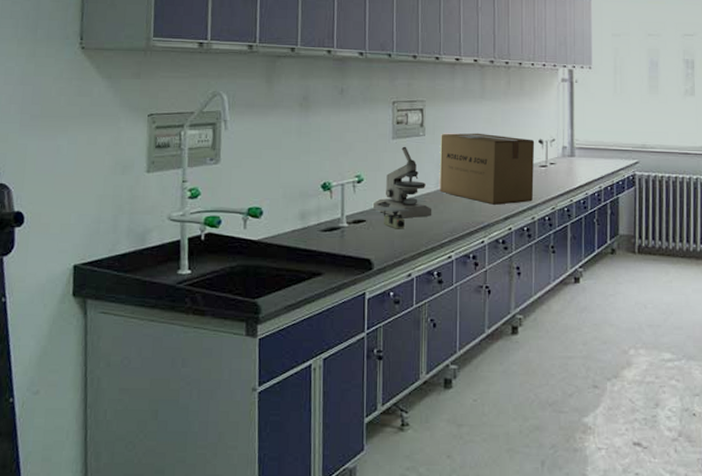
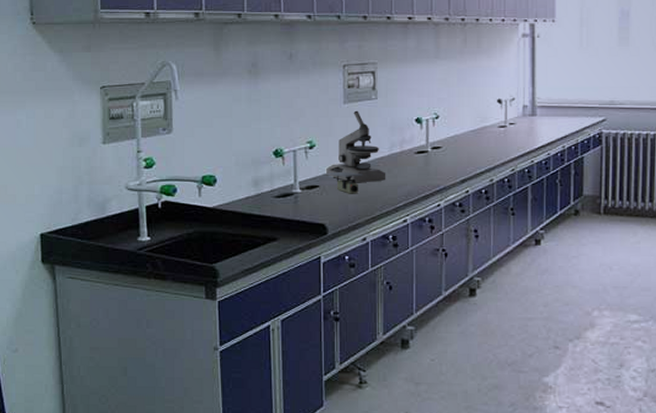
box: present [440,132,535,205] -> none [394,94,493,167]

